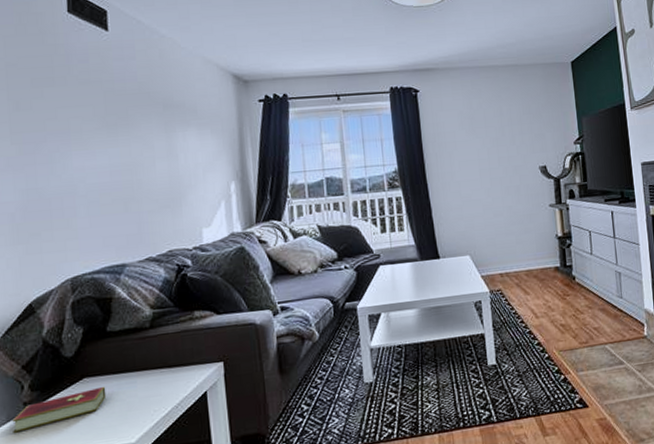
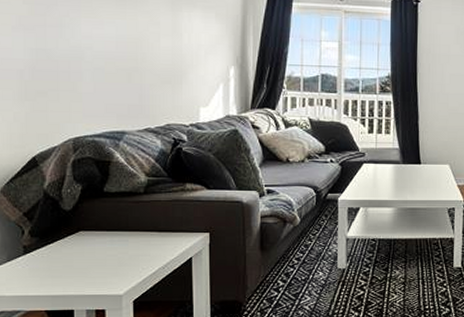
hardcover book: present [12,386,107,433] -> none [12,240,100,272]

